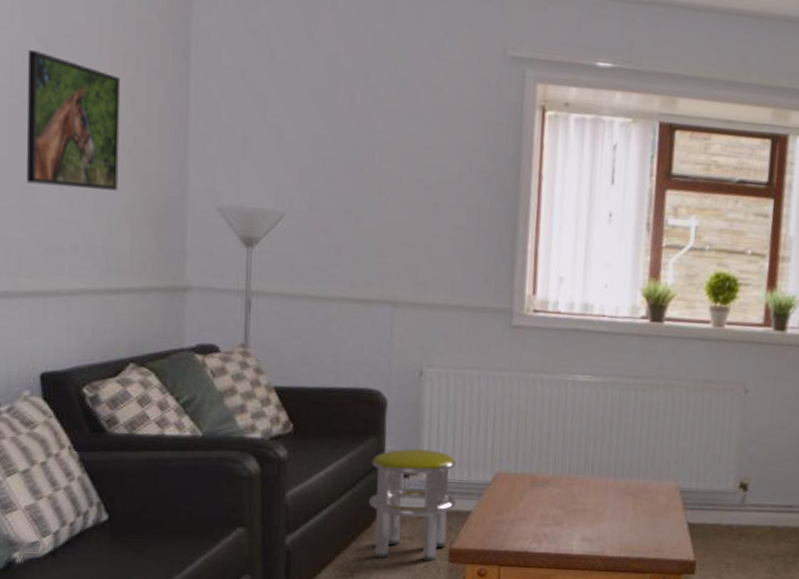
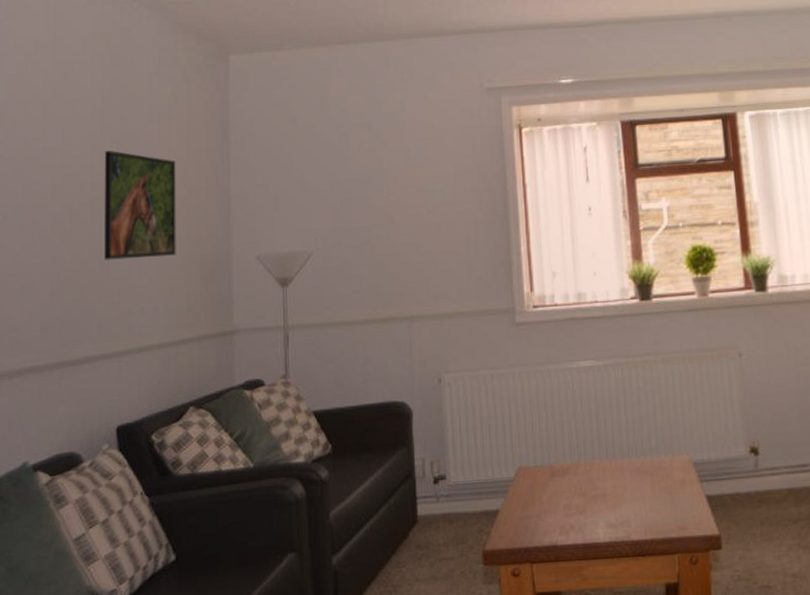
stool: present [368,448,456,563] -> none [404,453,484,570]

